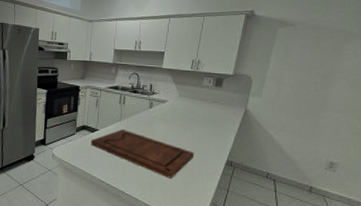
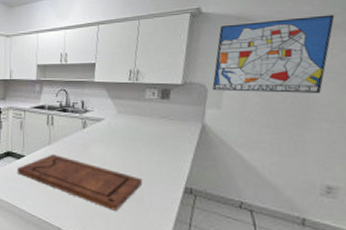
wall art: none [256,26,353,89] -> present [212,14,335,93]

